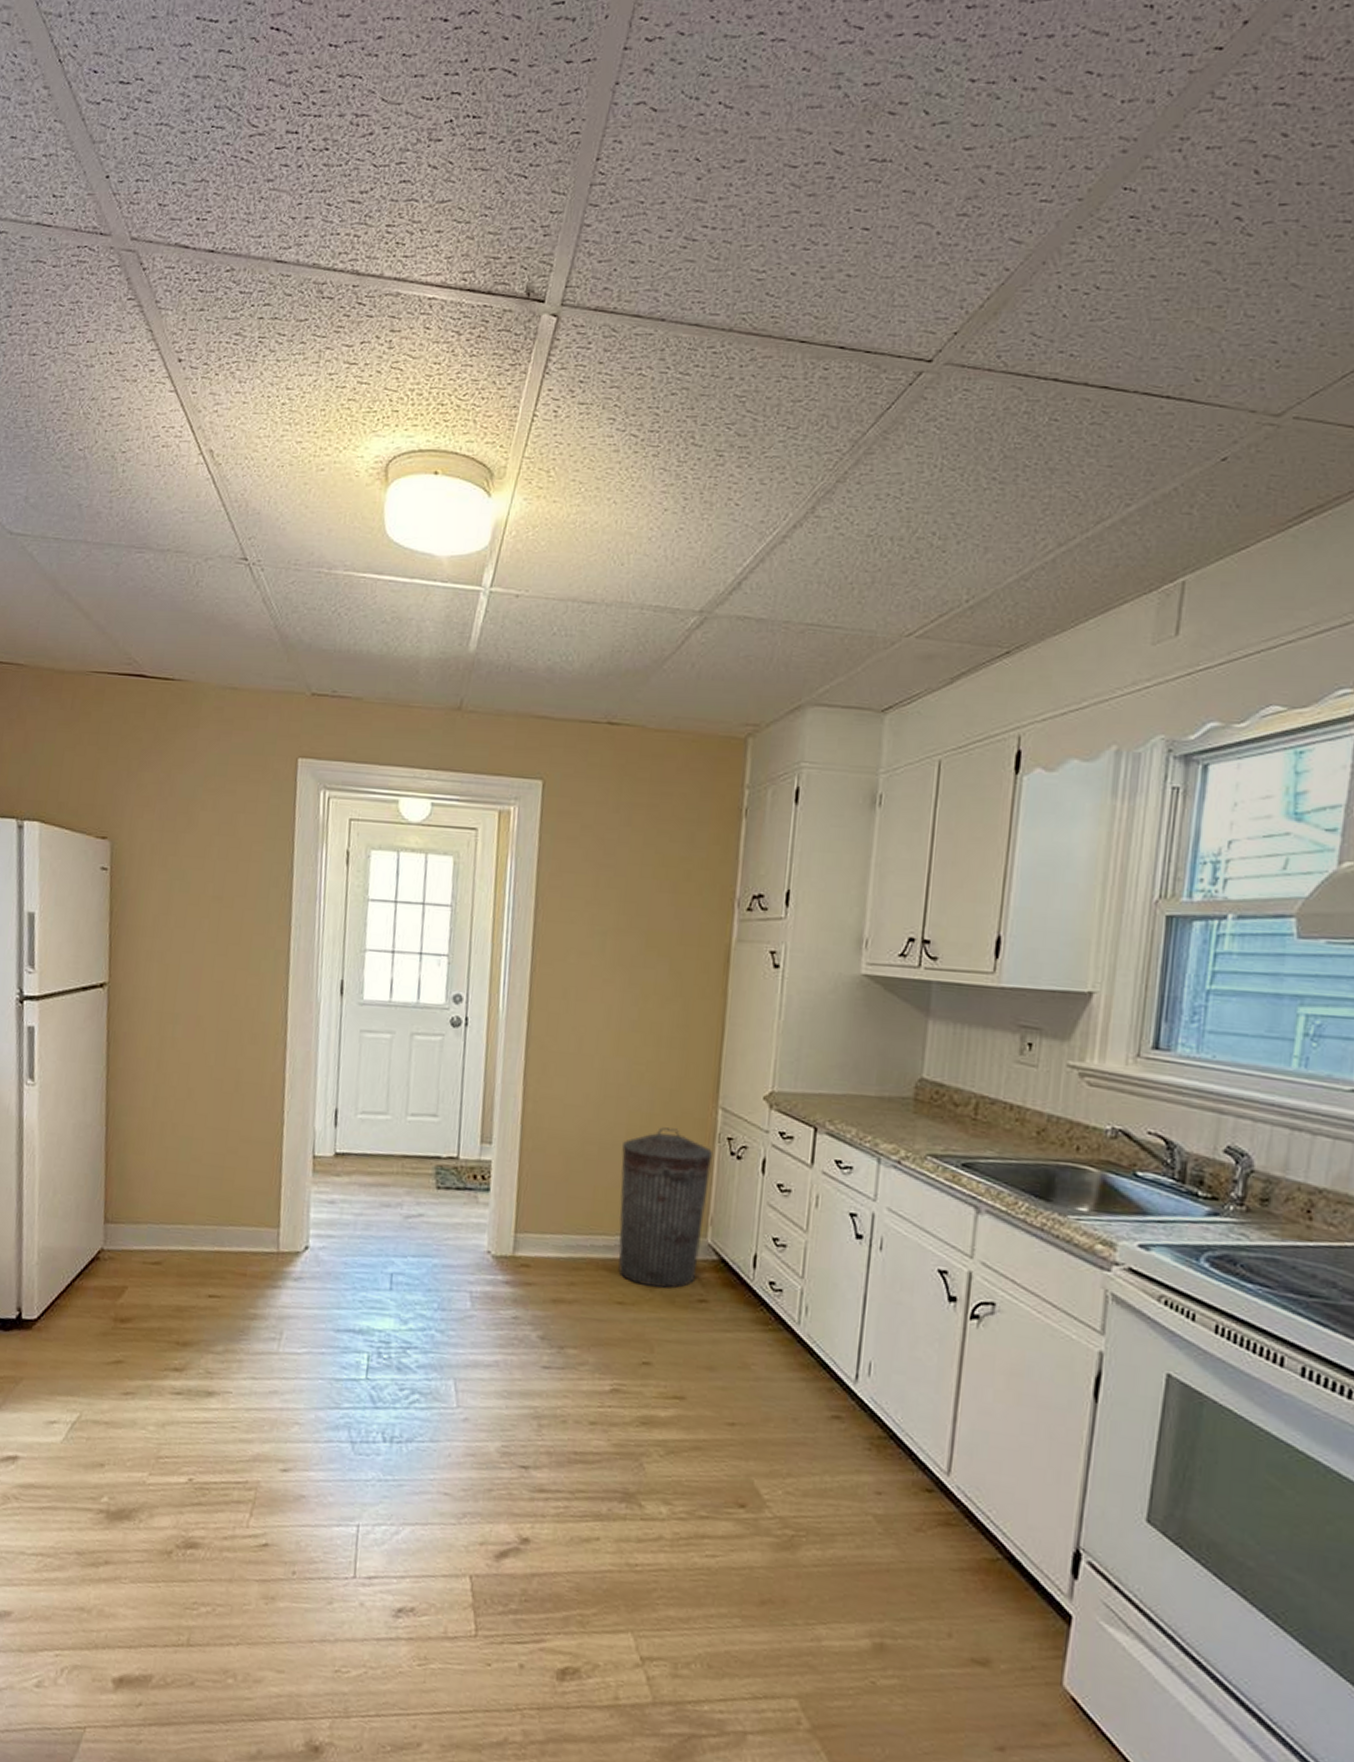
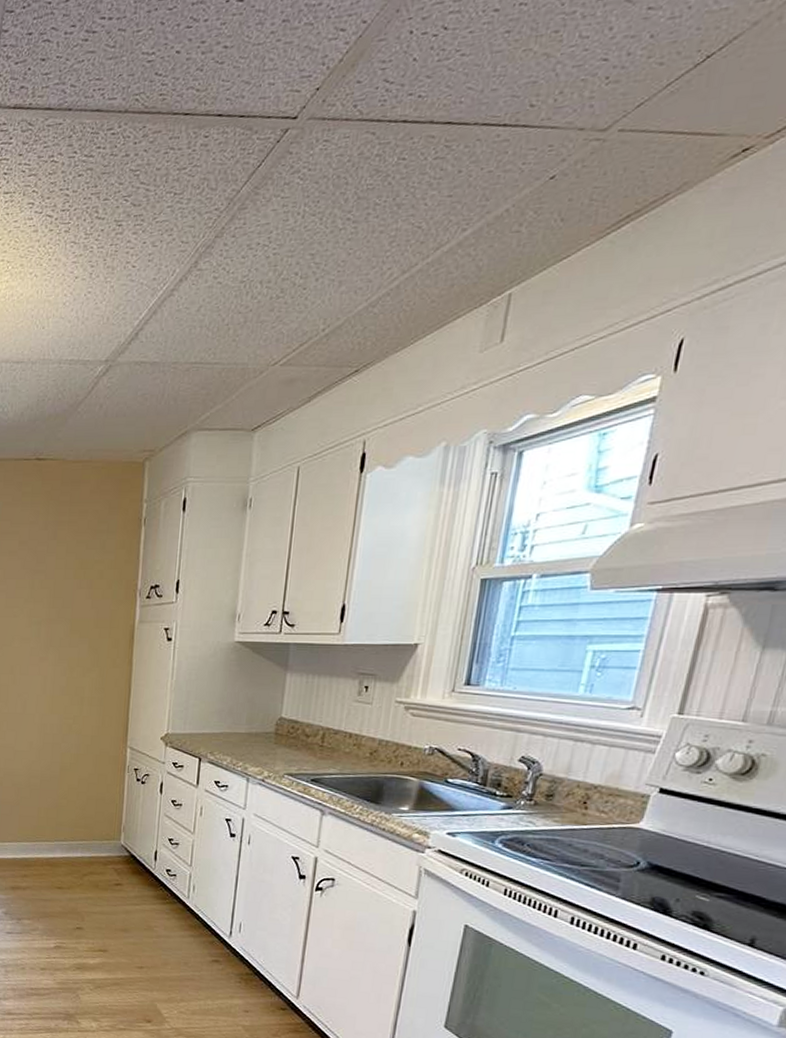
trash can: present [618,1127,714,1289] -> none [57,763,124,877]

